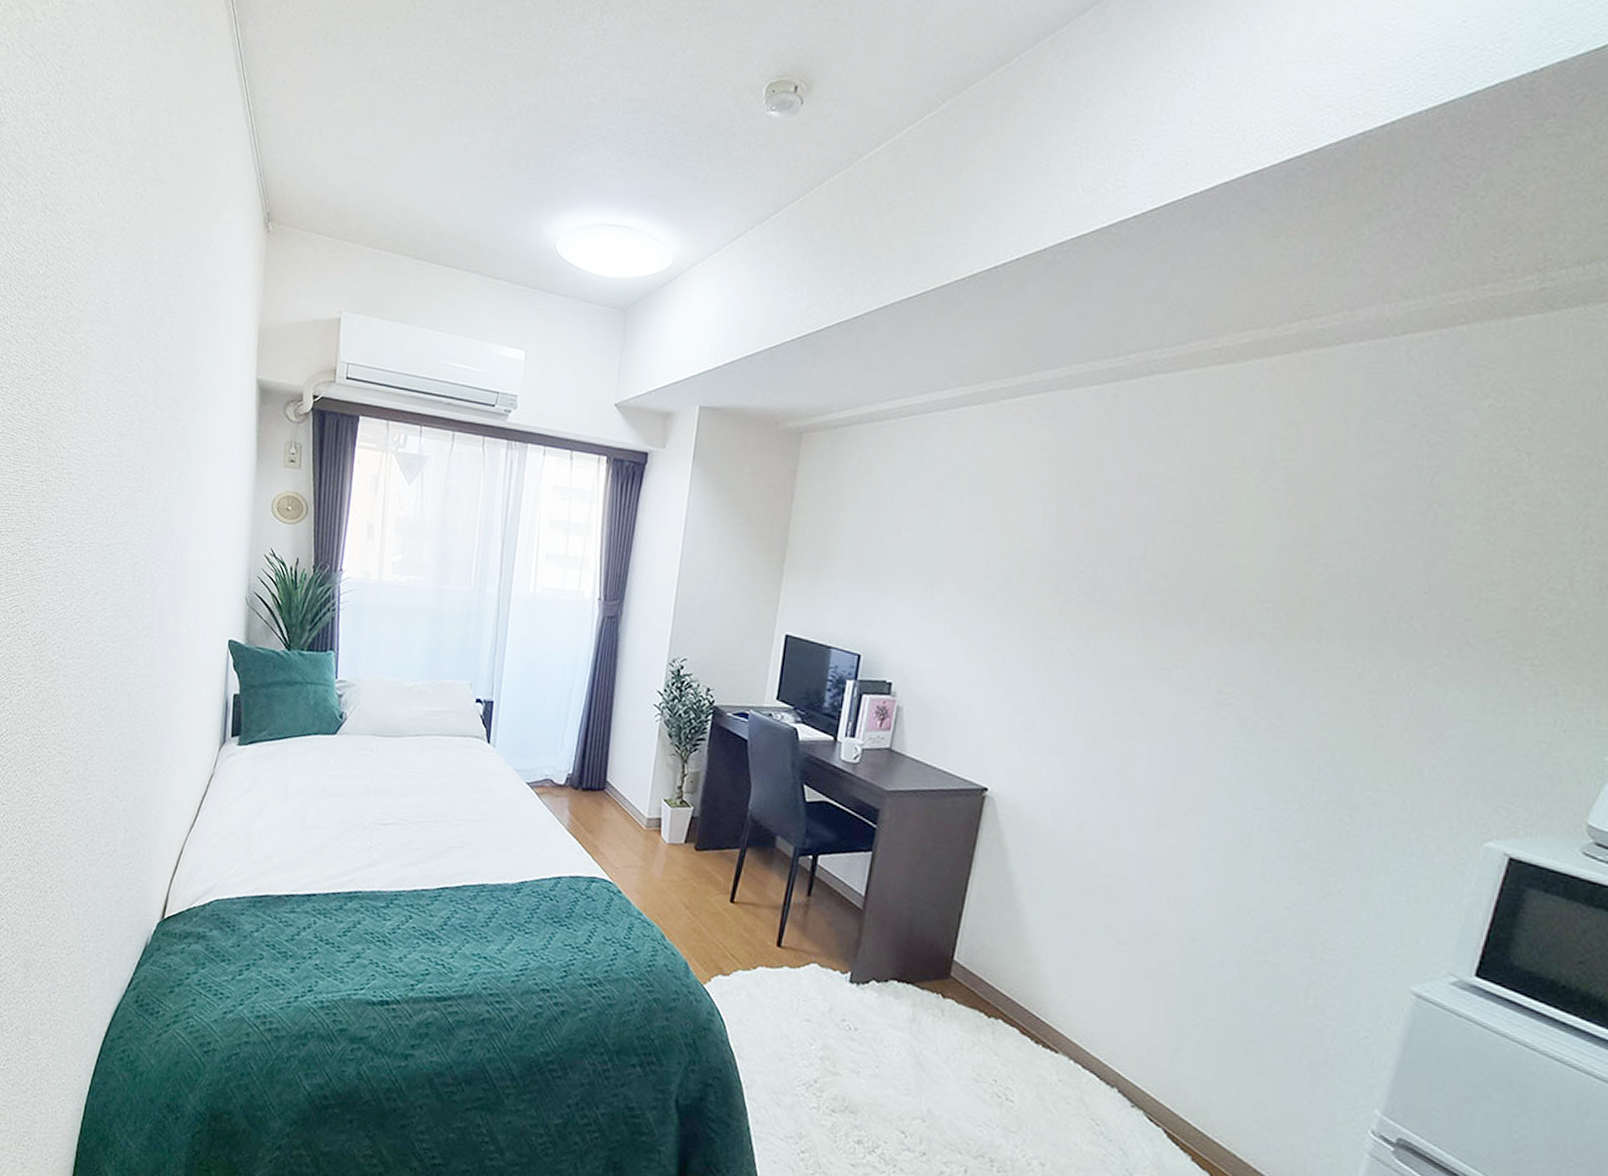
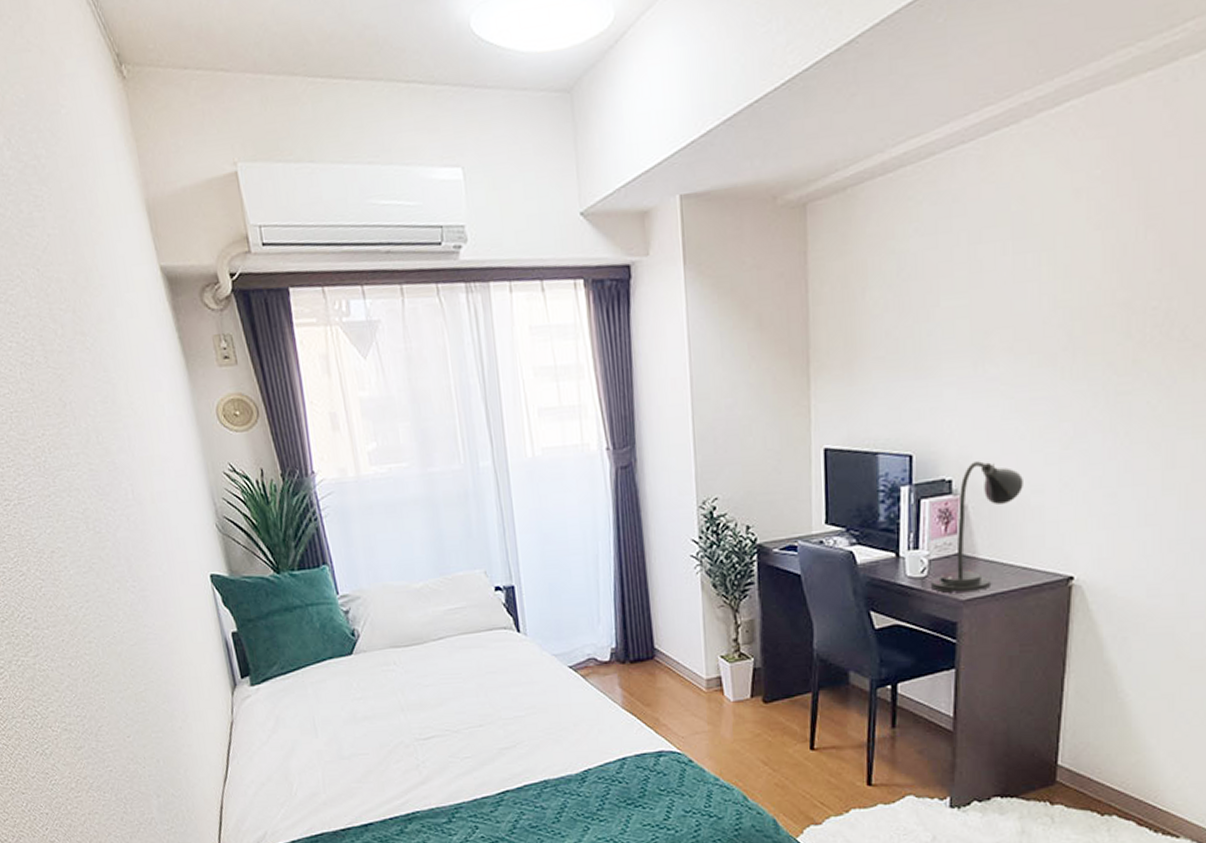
desk lamp: none [860,670,954,785] -> present [930,461,1023,593]

